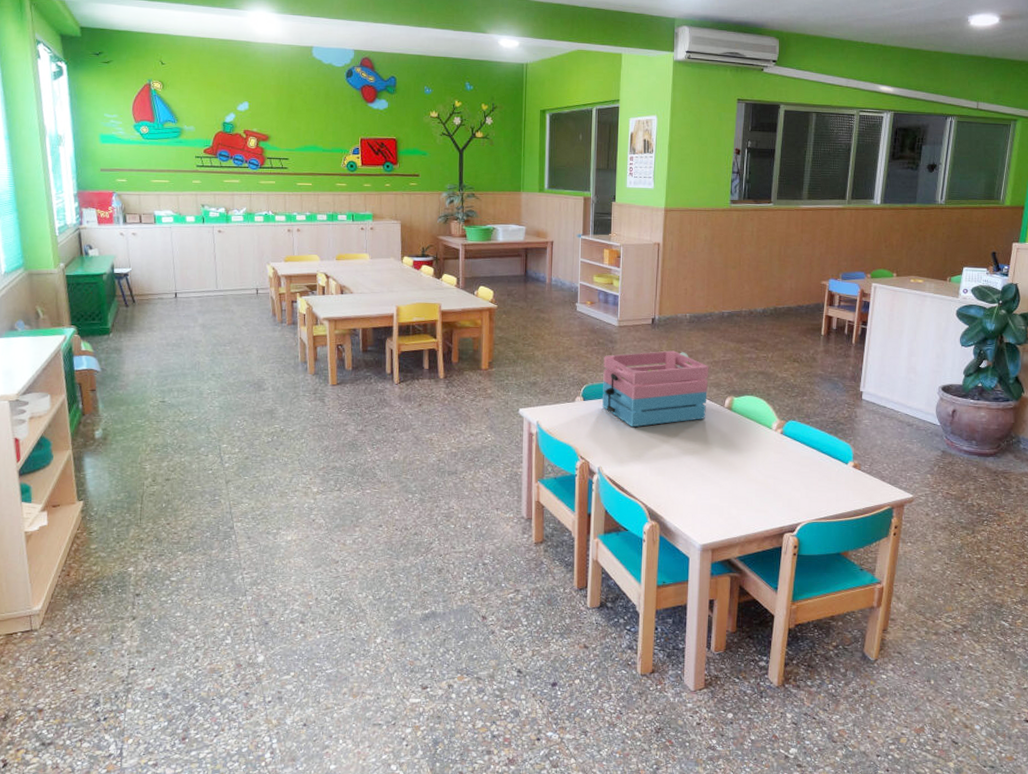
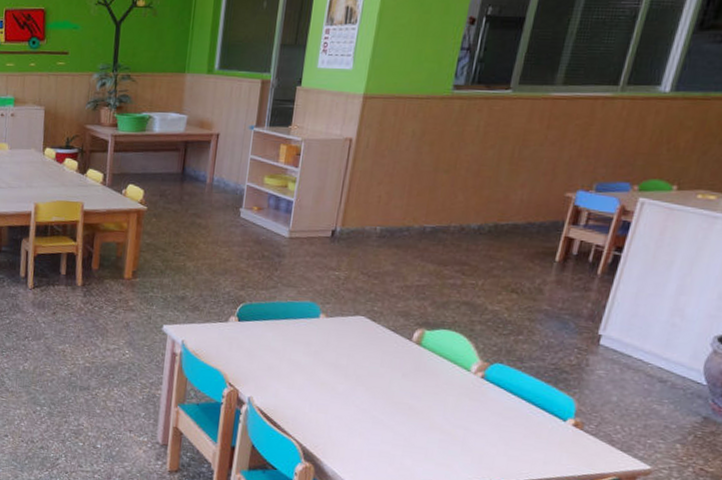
storage basket: present [602,350,709,428] -> none [260,269,398,356]

